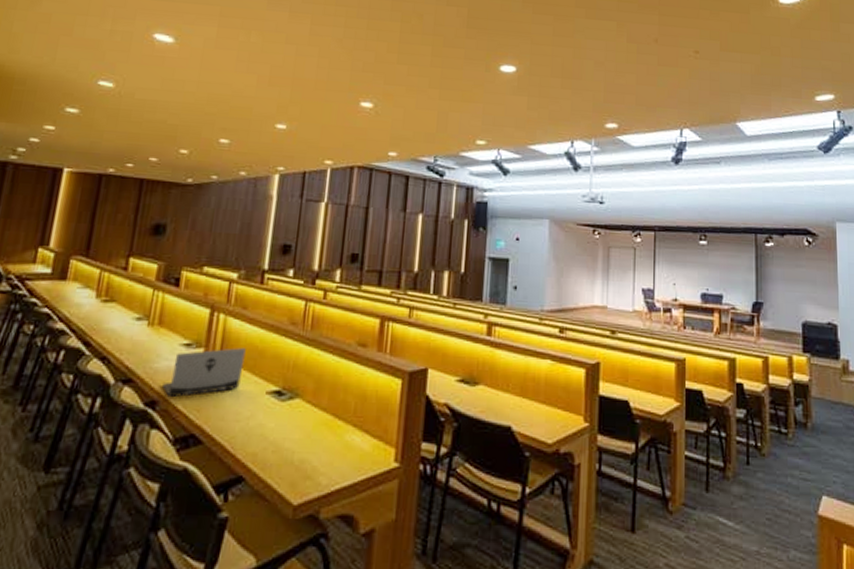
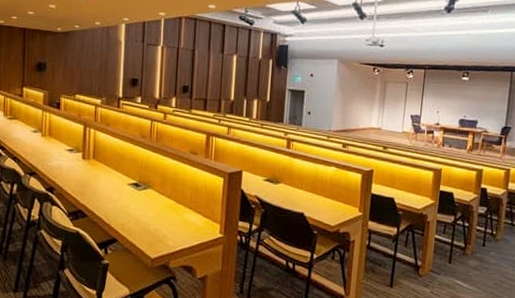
laptop computer: present [162,348,246,398] -> none [56,153,111,186]

